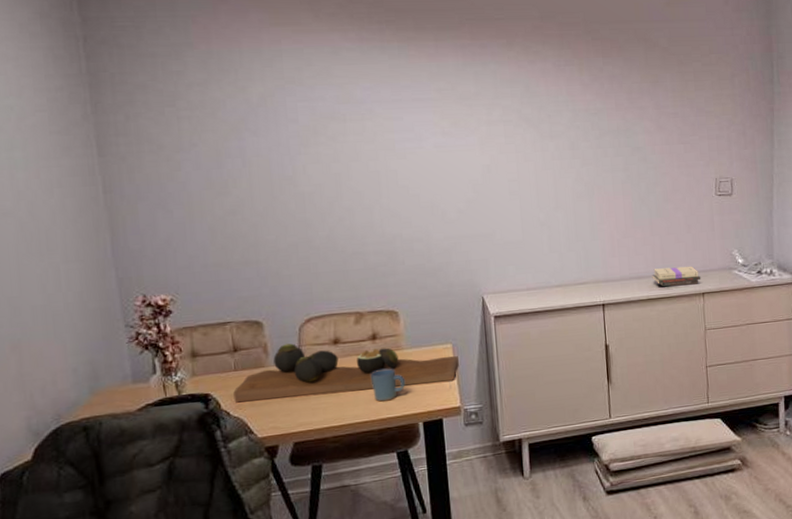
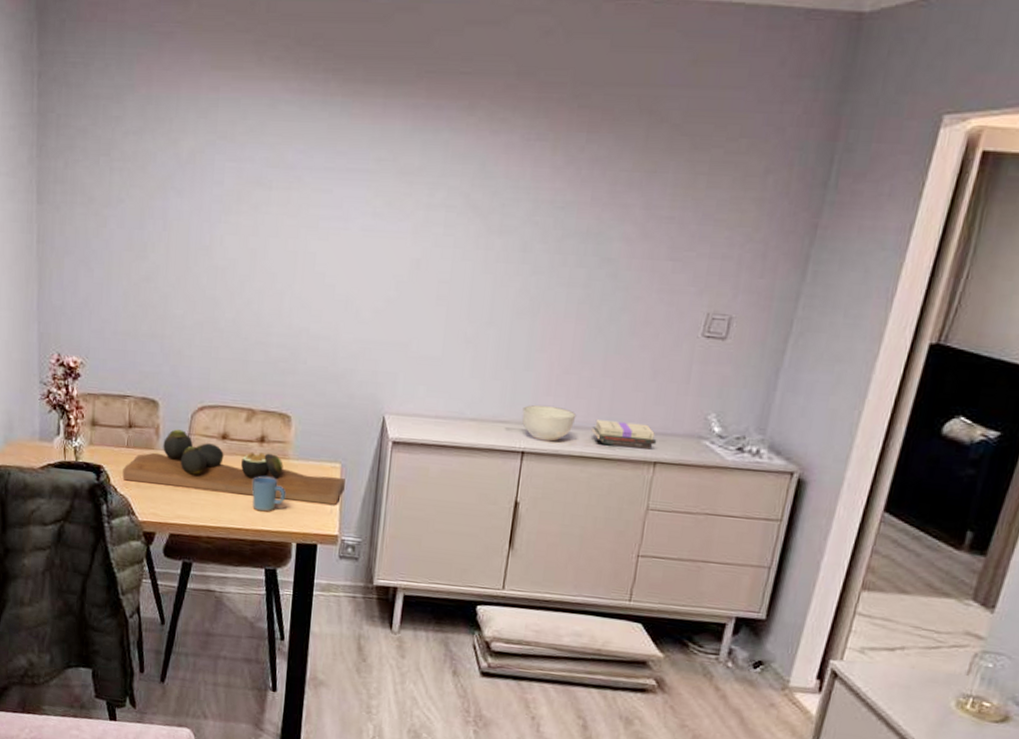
bowl: none [596,264,639,293] -> present [521,404,577,442]

